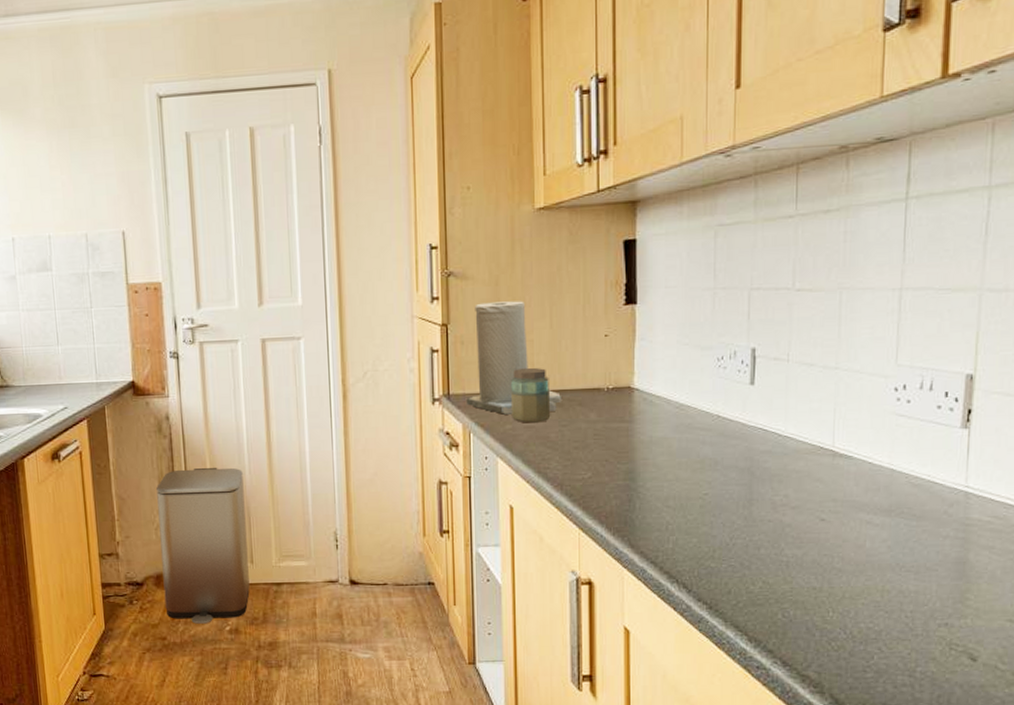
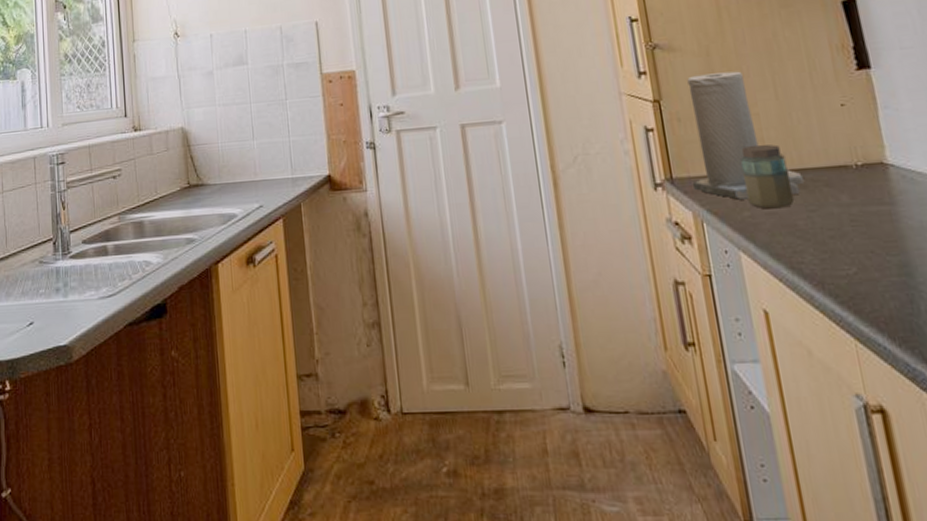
pedal bin: present [156,467,250,624] -> none [357,269,468,464]

